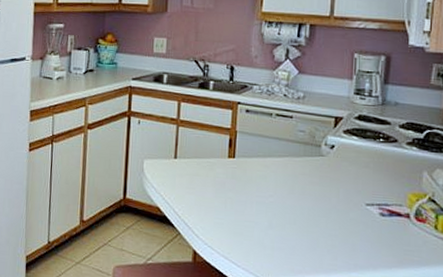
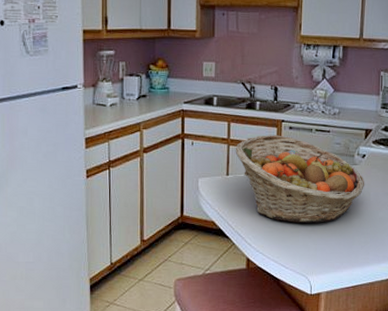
fruit basket: none [185,117,334,219] -> present [235,135,365,223]

